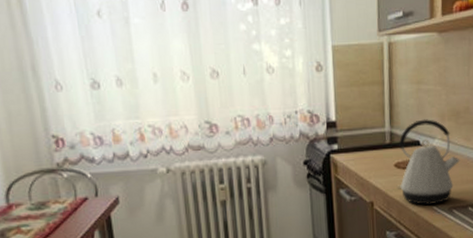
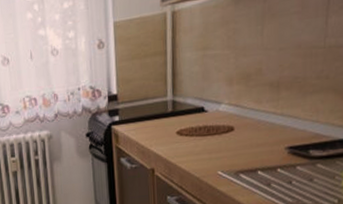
kettle: present [396,119,461,206] -> none [178,84,250,171]

